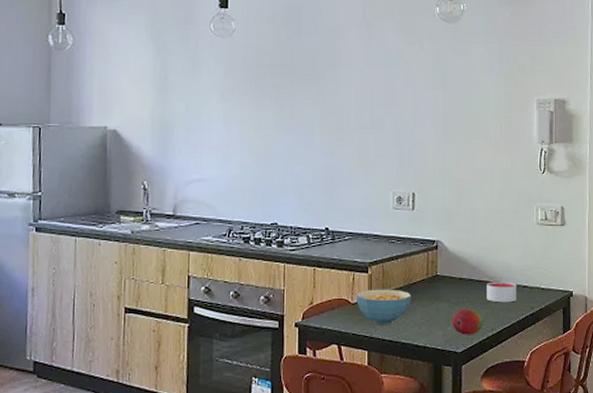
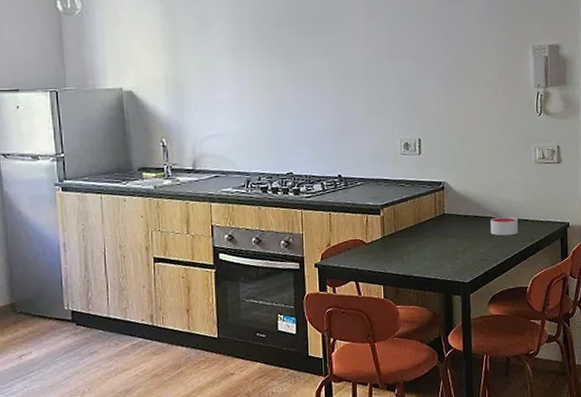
cereal bowl: present [355,289,411,324] -> none [369,228,422,261]
fruit: present [452,308,483,335] -> none [459,242,488,267]

